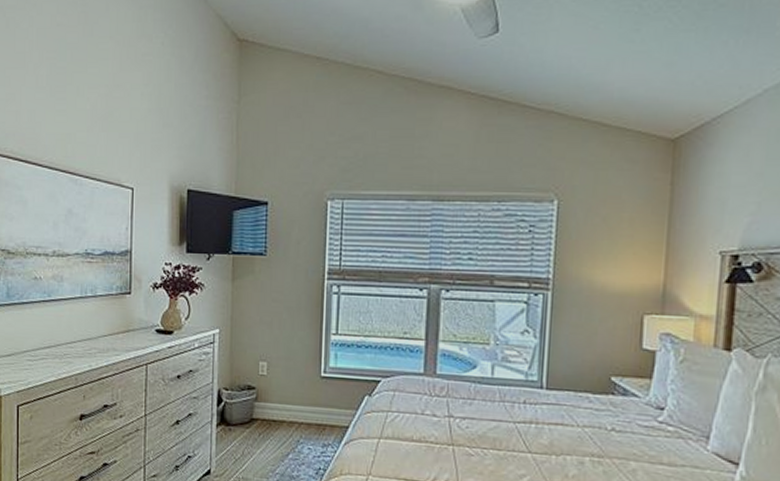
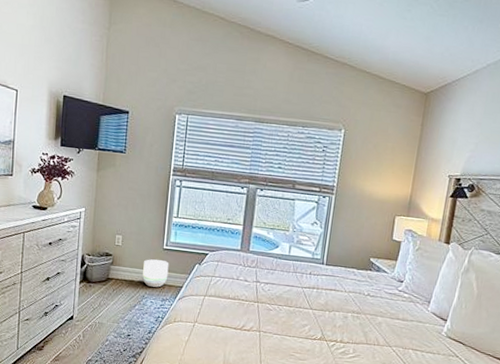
planter: none [296,391,330,429] -> present [142,259,169,288]

